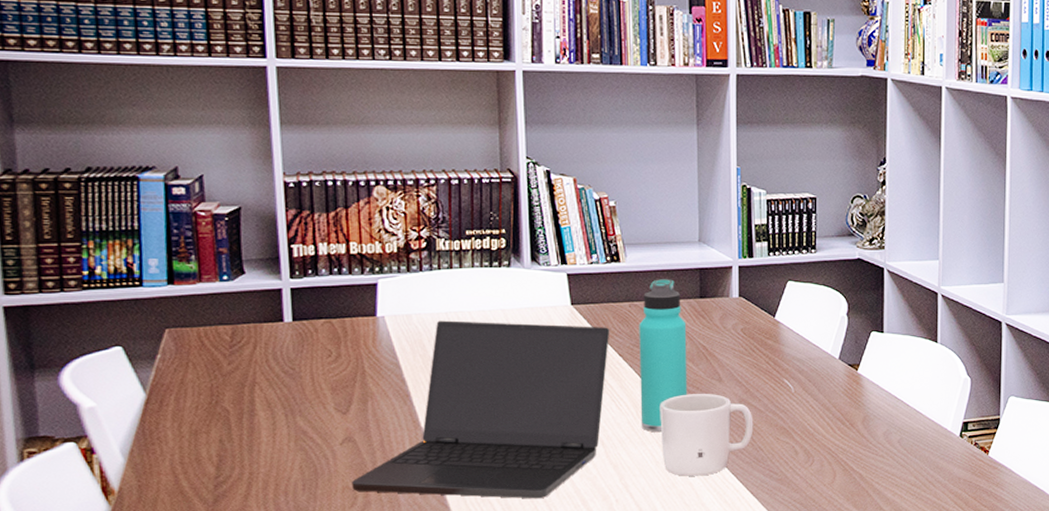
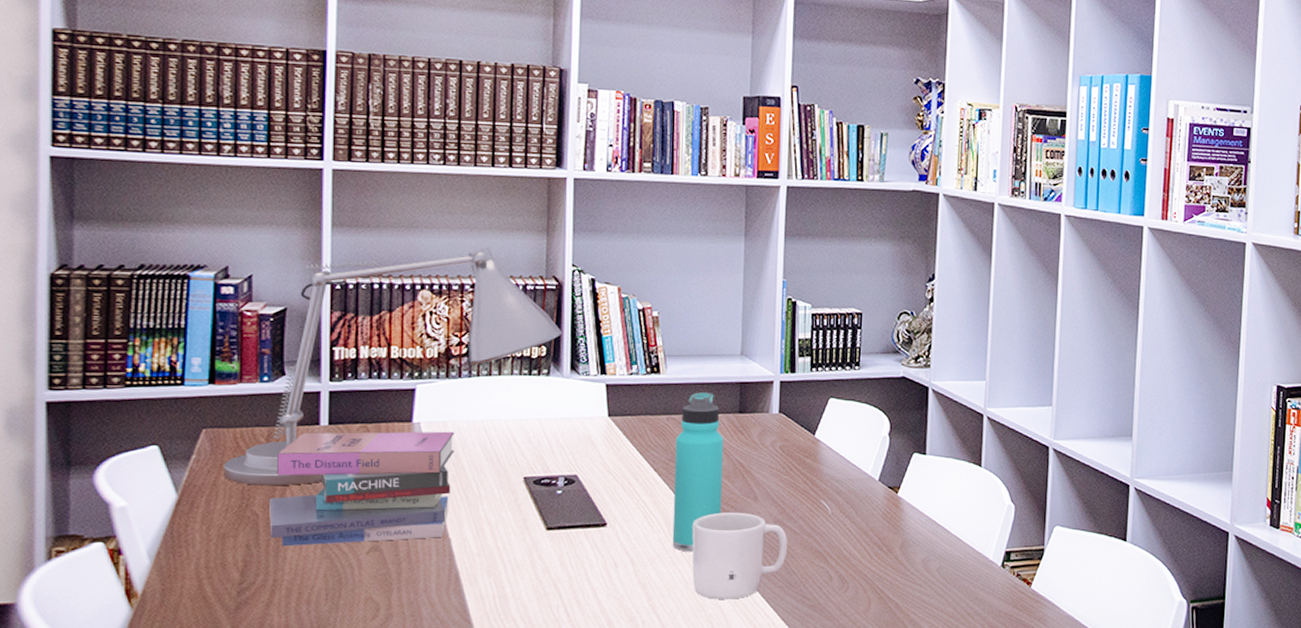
desk lamp: none [189,141,521,383] -> present [223,246,562,486]
books: none [239,324,420,441] -> present [269,431,455,547]
laptop: present [352,320,610,499] -> none [375,428,646,618]

